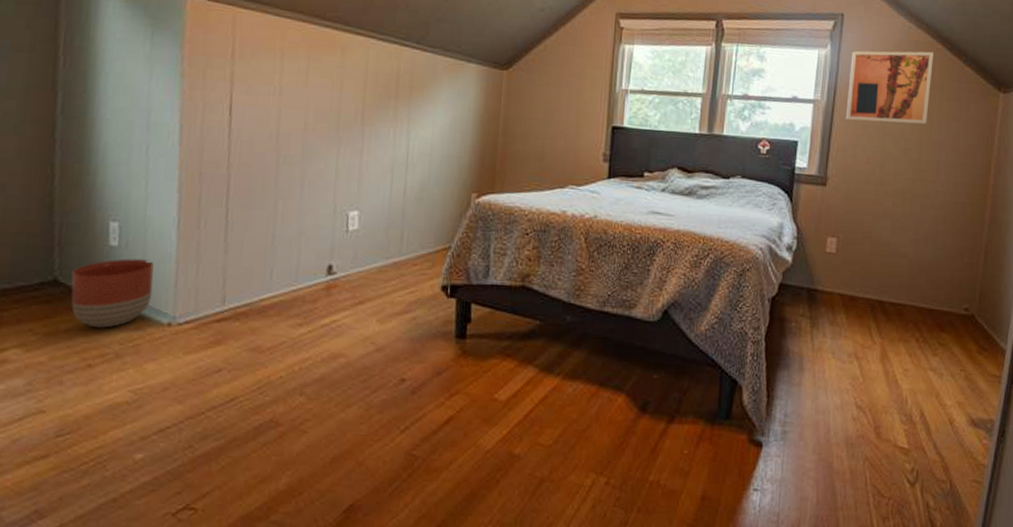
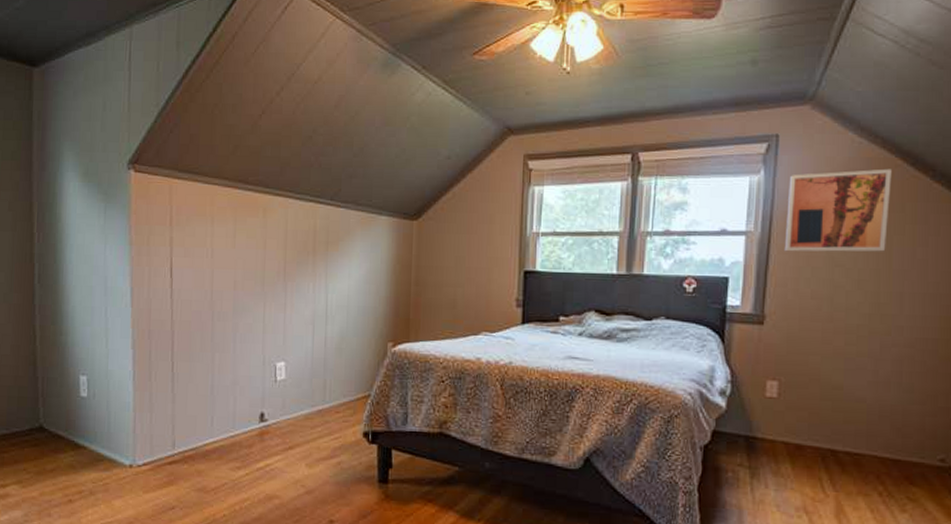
planter: present [71,258,154,328] -> none [53,408,117,468]

